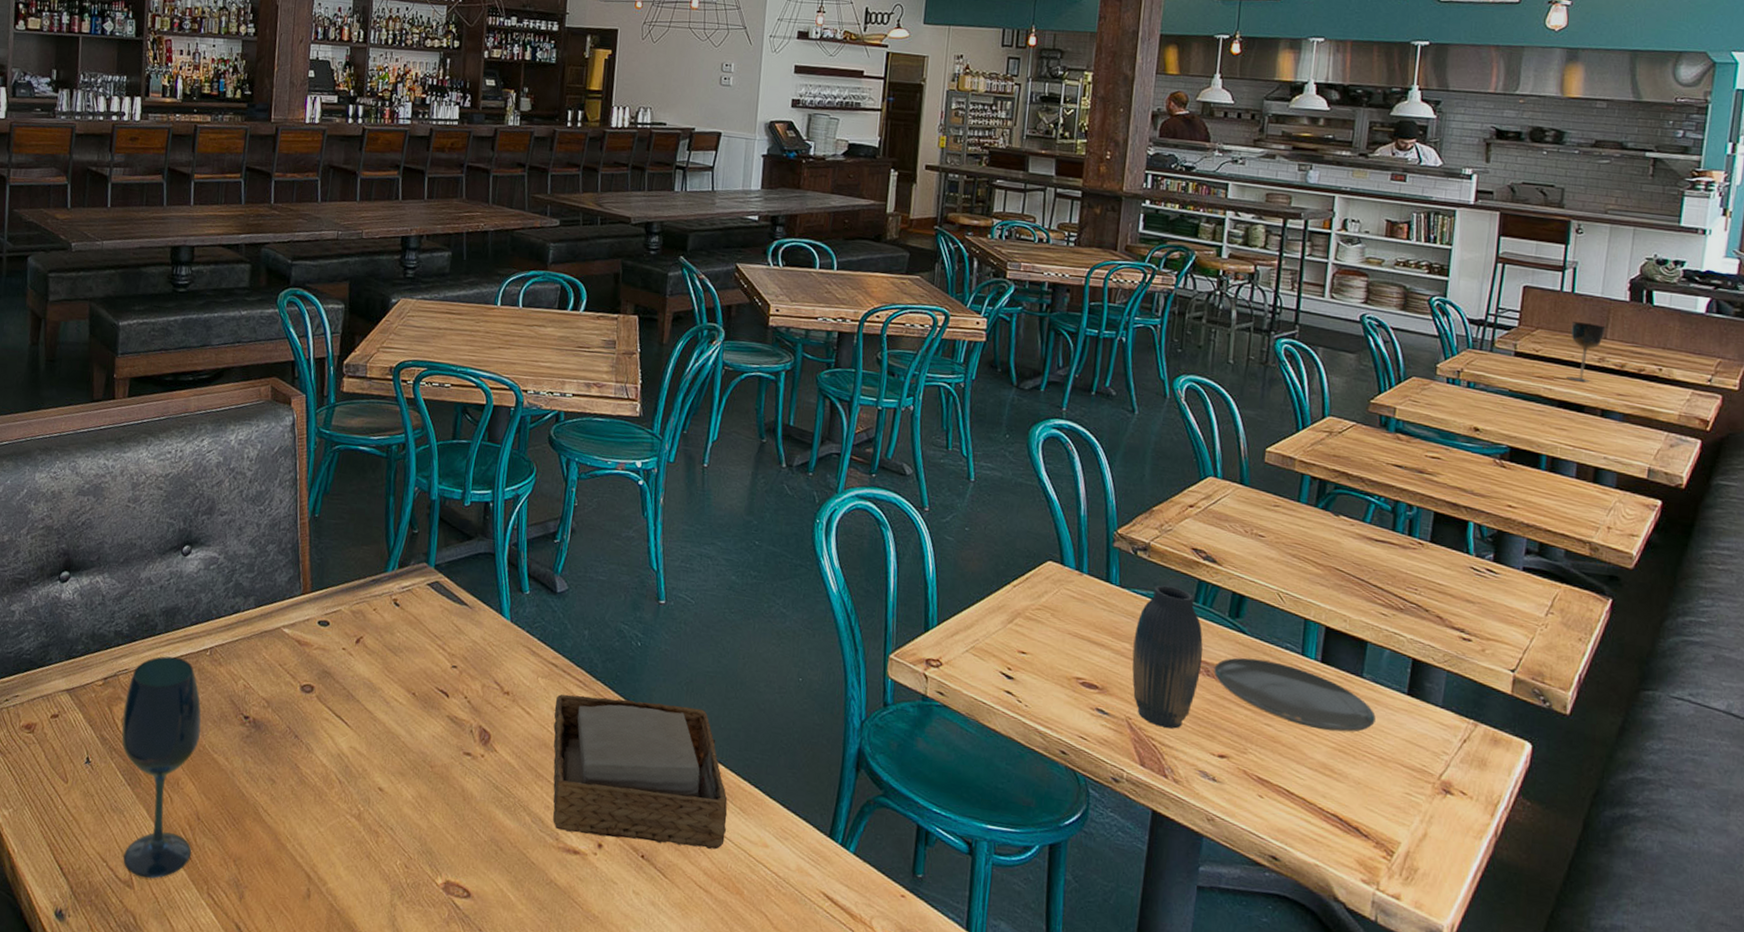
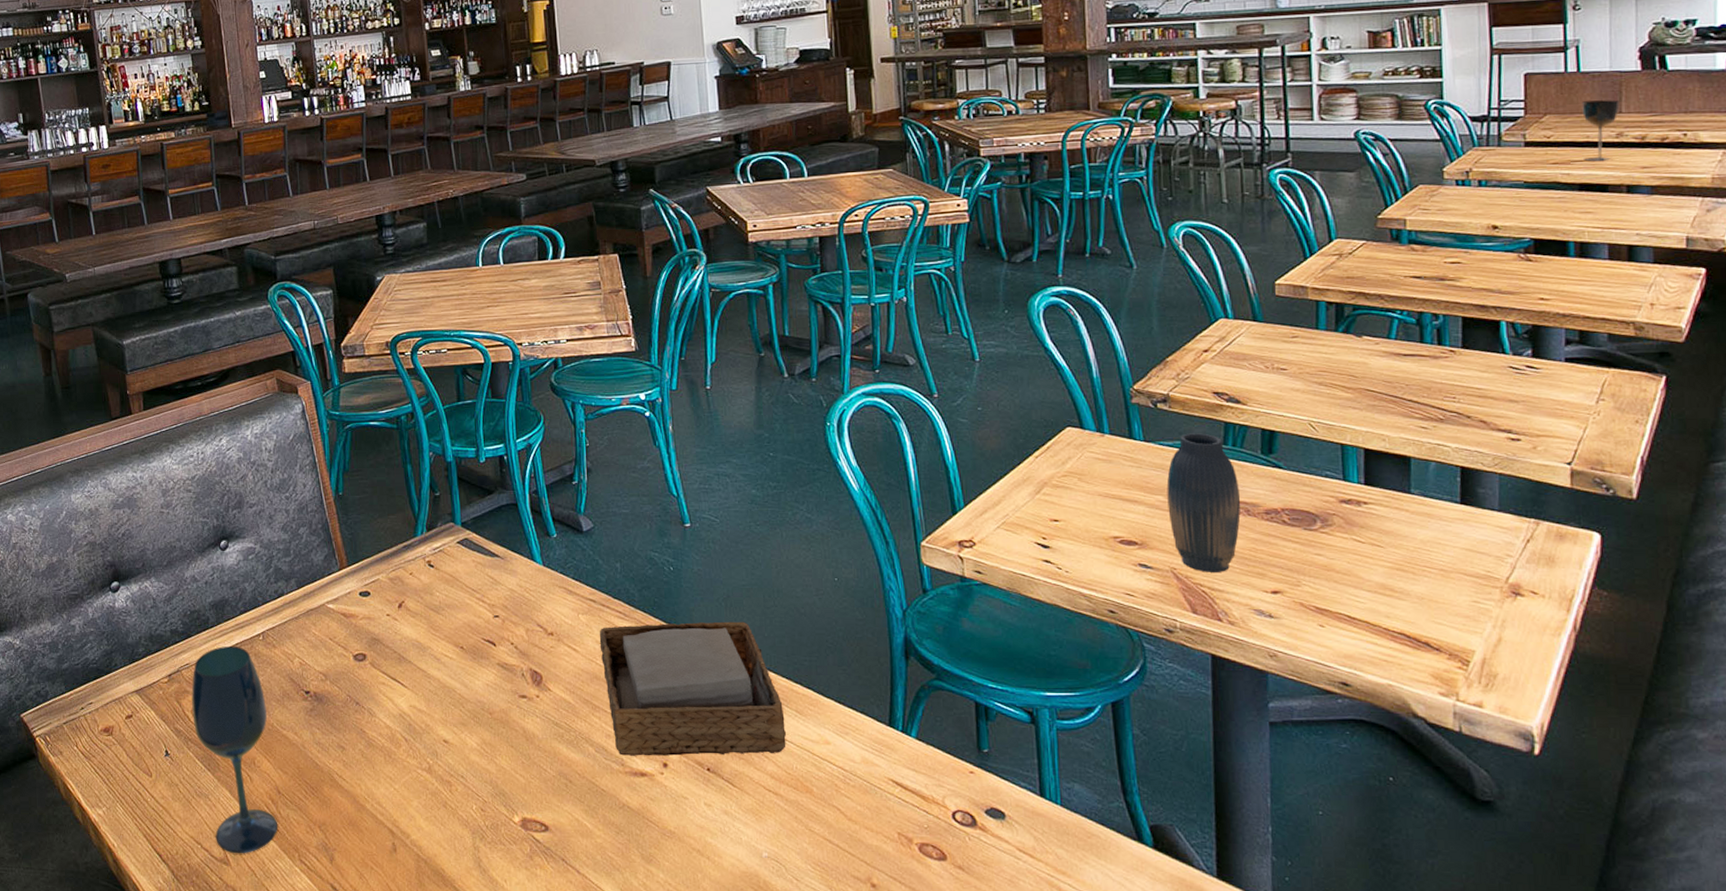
plate: present [1214,657,1376,733] -> none [1254,491,1430,552]

